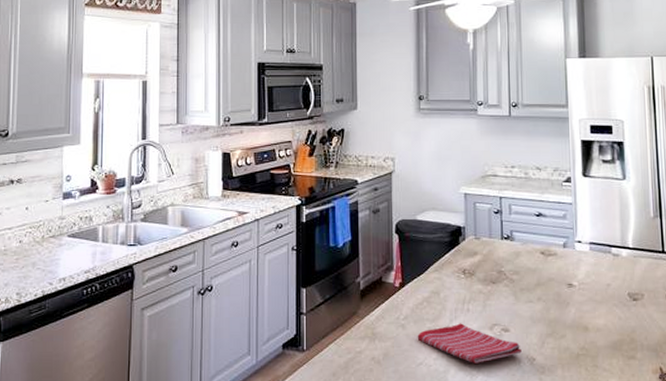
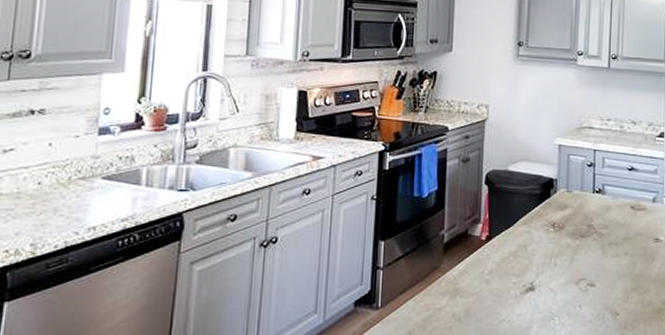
dish towel: present [417,323,522,363] -> none [501,278,606,319]

